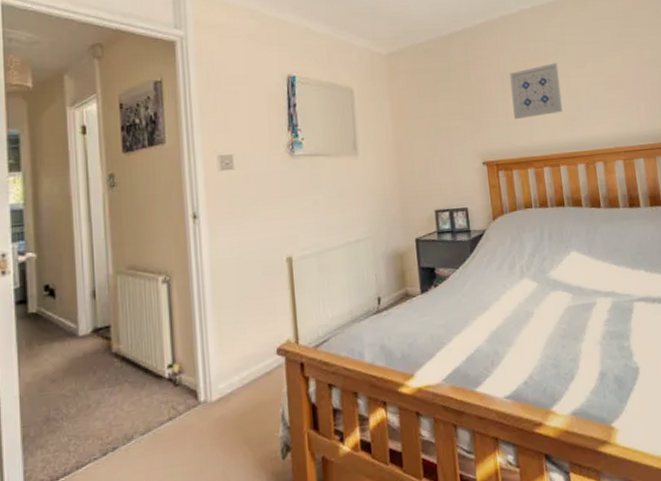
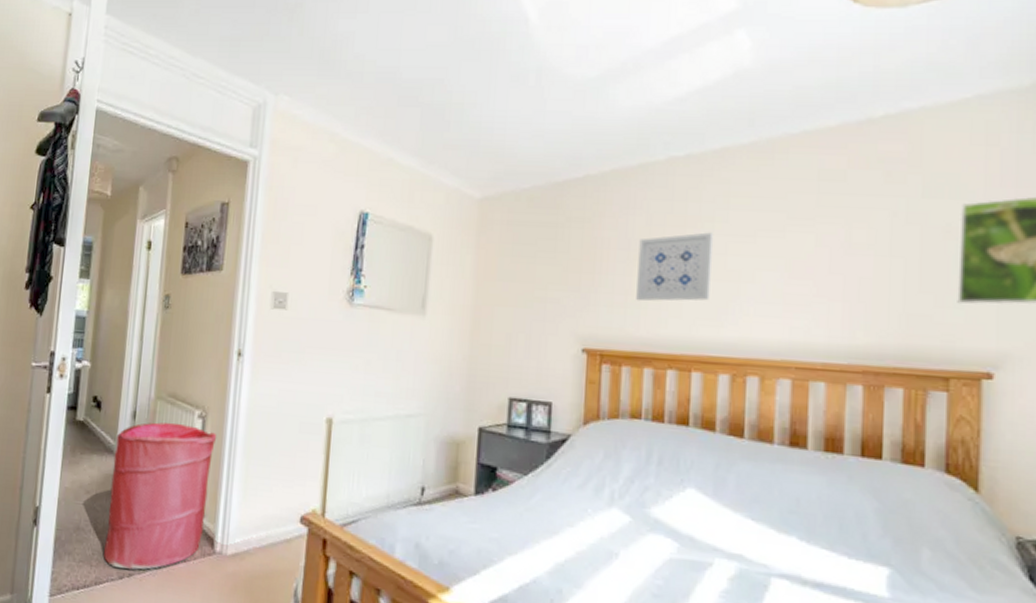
laundry hamper: none [77,291,185,446] -> present [103,422,217,570]

